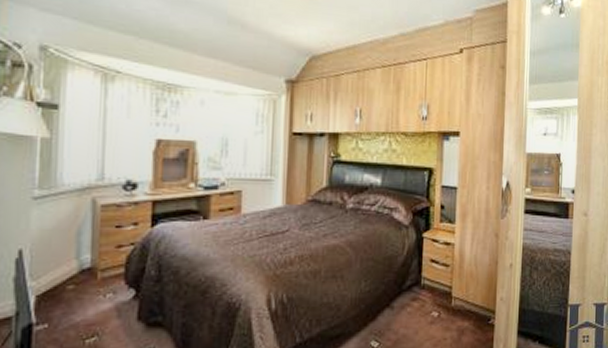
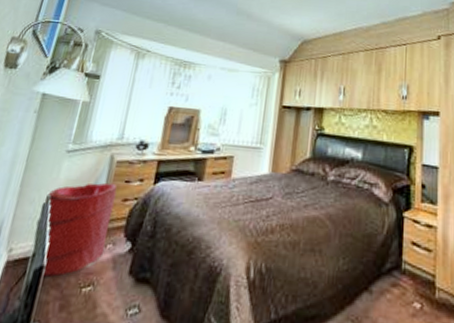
laundry hamper: none [18,229,107,333] -> present [44,182,118,277]

